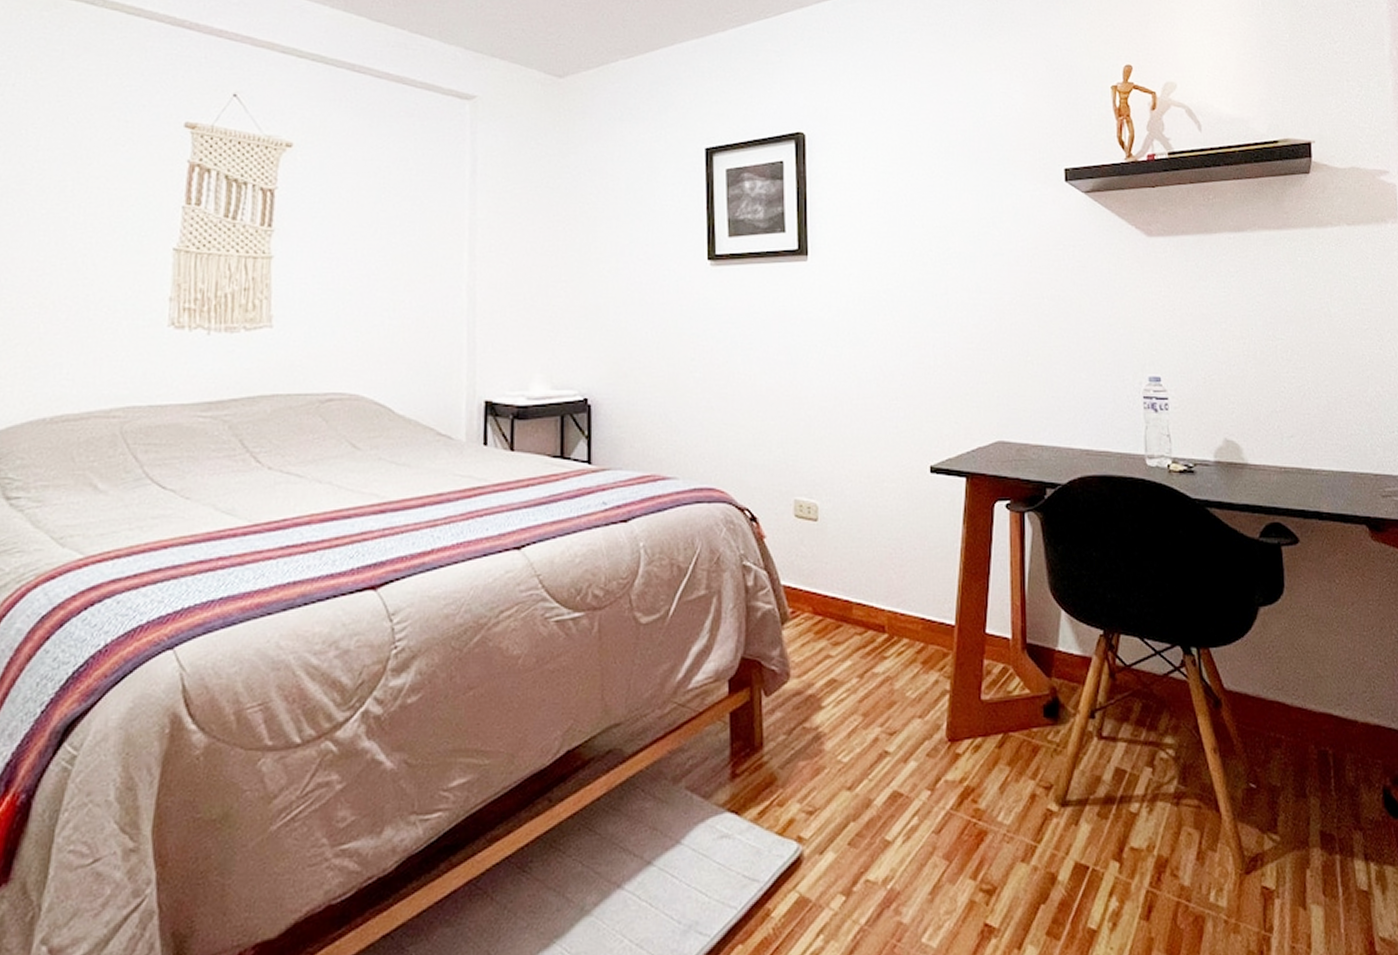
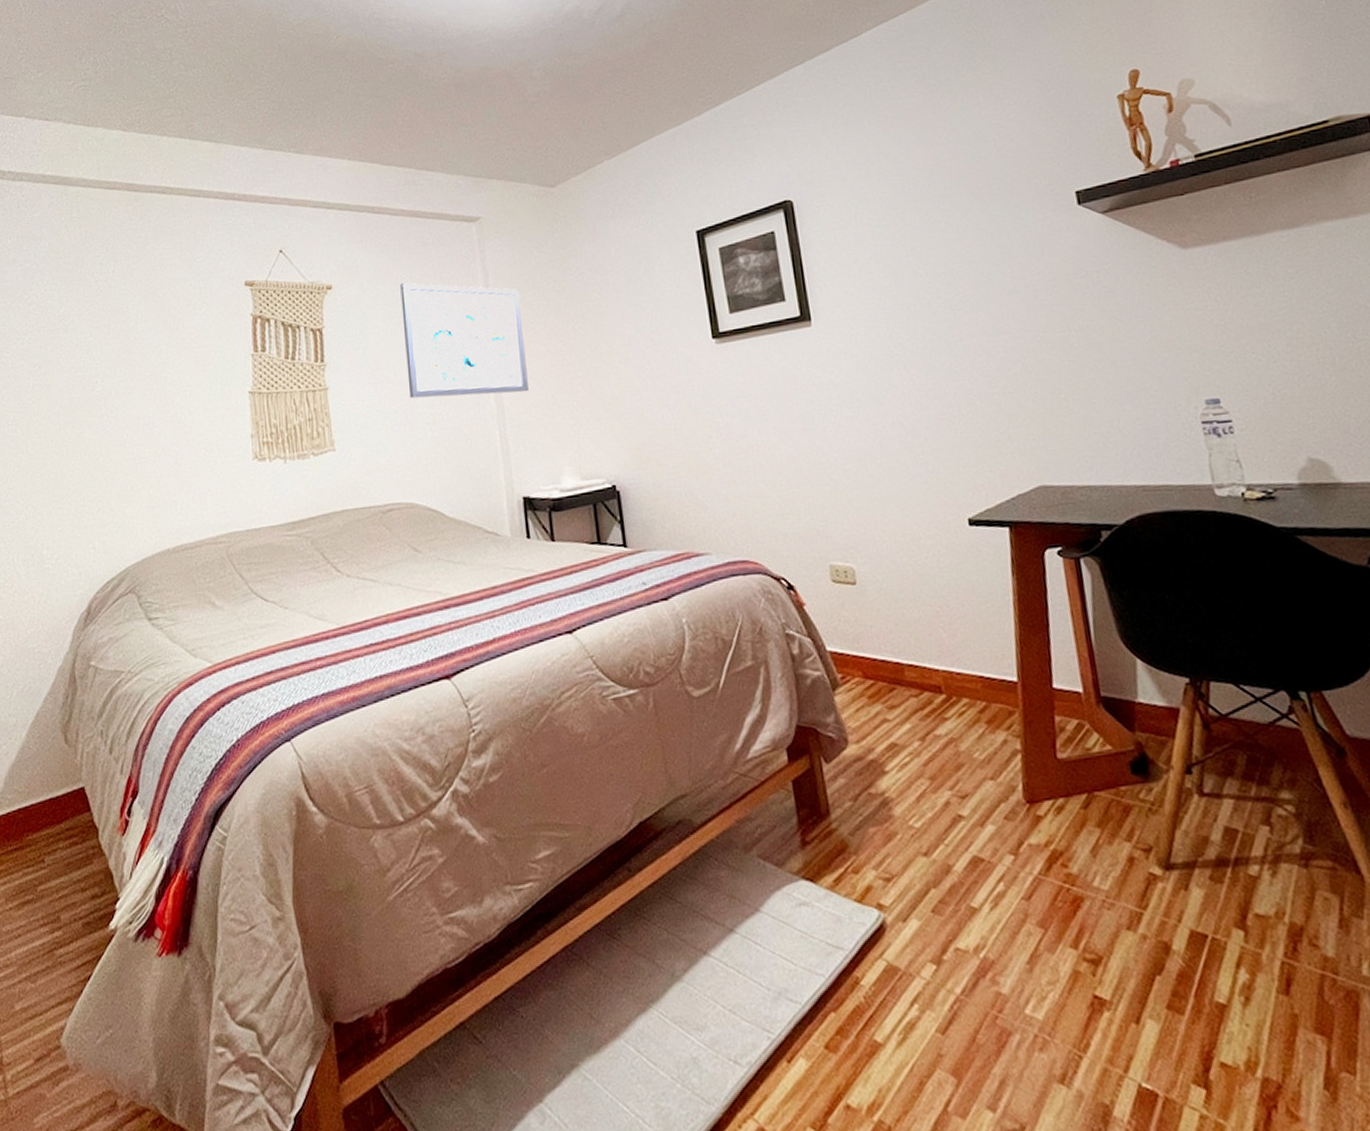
wall art: none [369,153,509,290] -> present [400,282,529,399]

